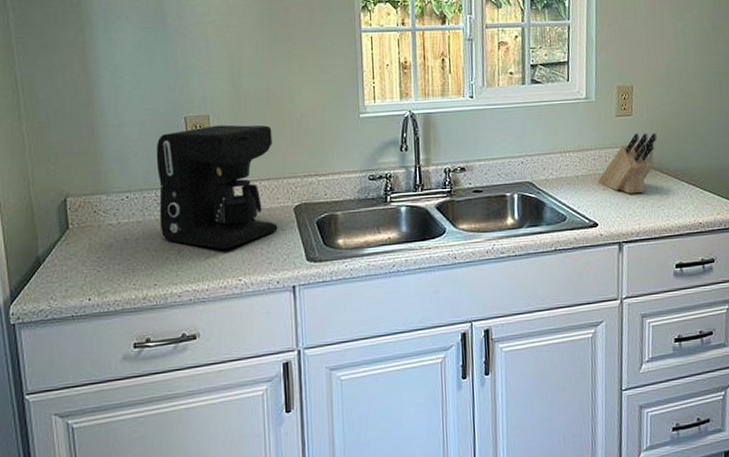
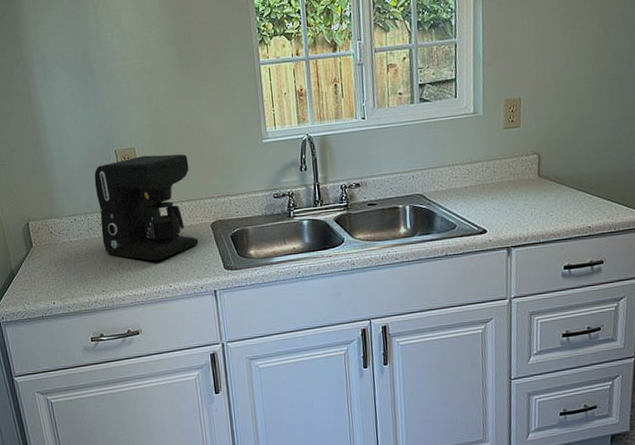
knife block: present [597,132,657,194] -> none [485,142,545,202]

